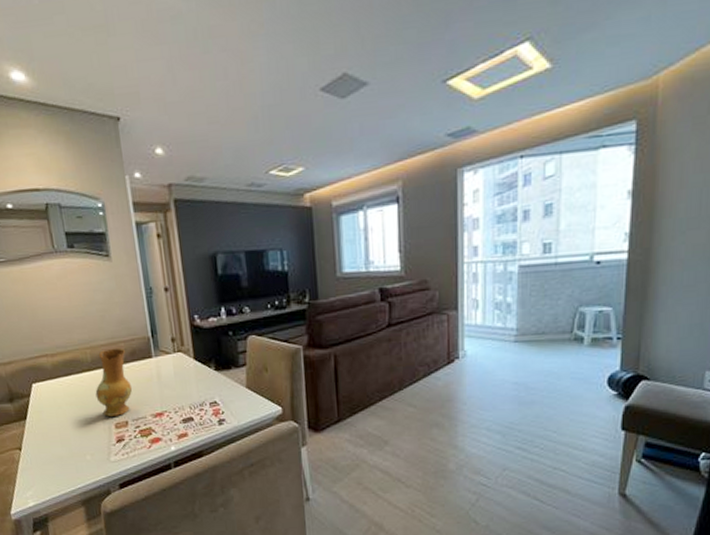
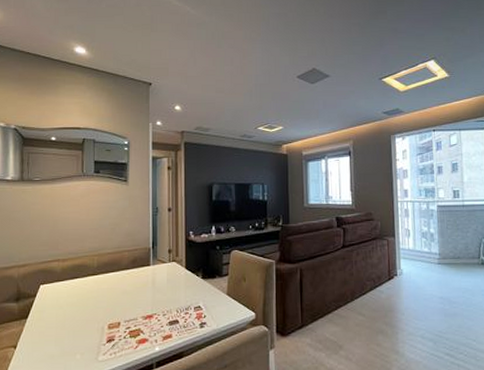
ceramic jug: present [95,348,133,417] -> none [95,256,129,317]

